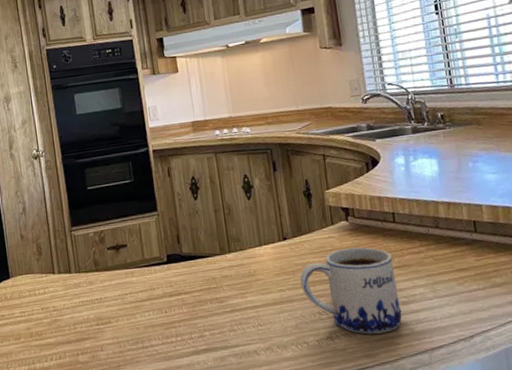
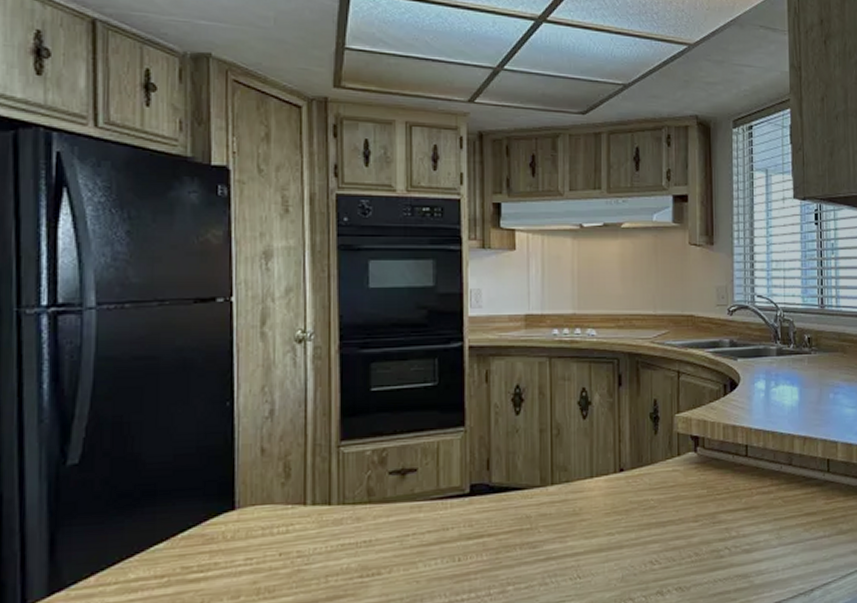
mug: present [300,247,402,334] -> none [633,483,743,588]

